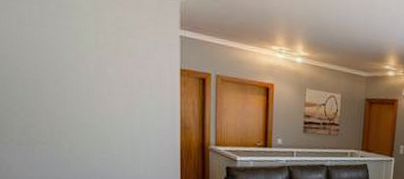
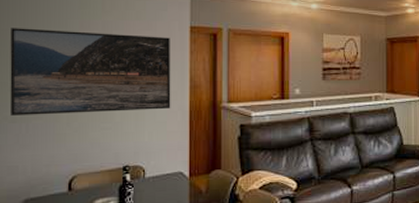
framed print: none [10,54,163,147] -> present [9,28,171,116]

